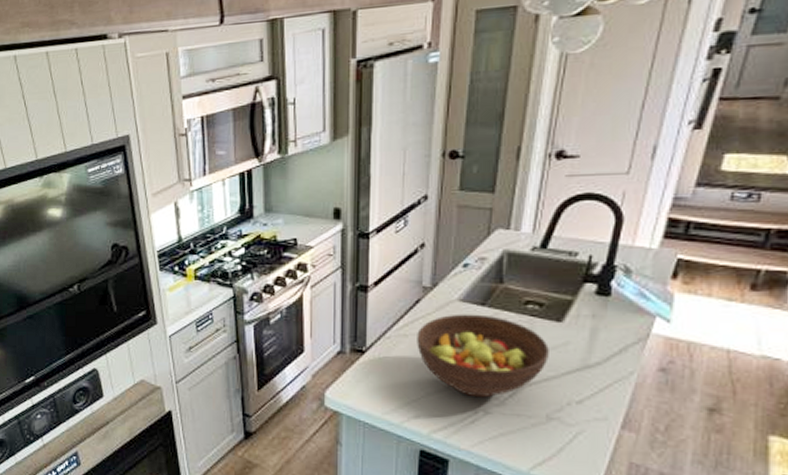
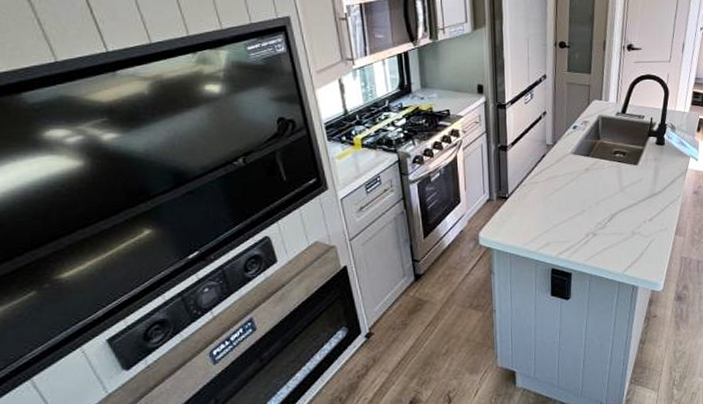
fruit bowl: present [417,314,549,398] -> none [544,163,631,225]

